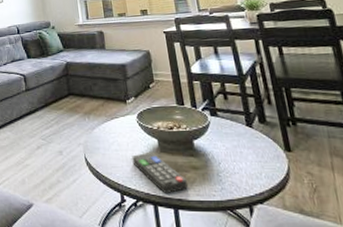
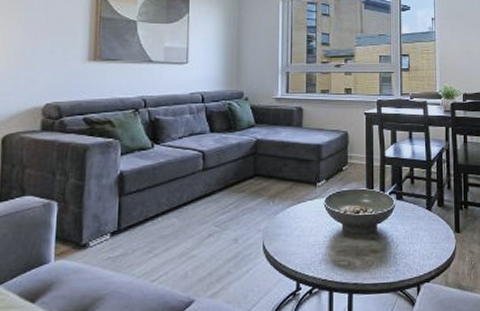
remote control: present [131,151,188,195] -> none [314,236,365,280]

